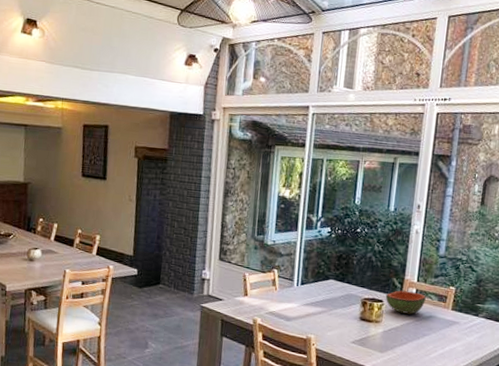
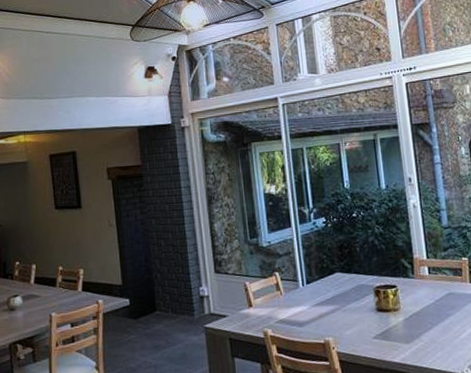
bowl: present [385,290,426,314] -> none [397,270,441,296]

